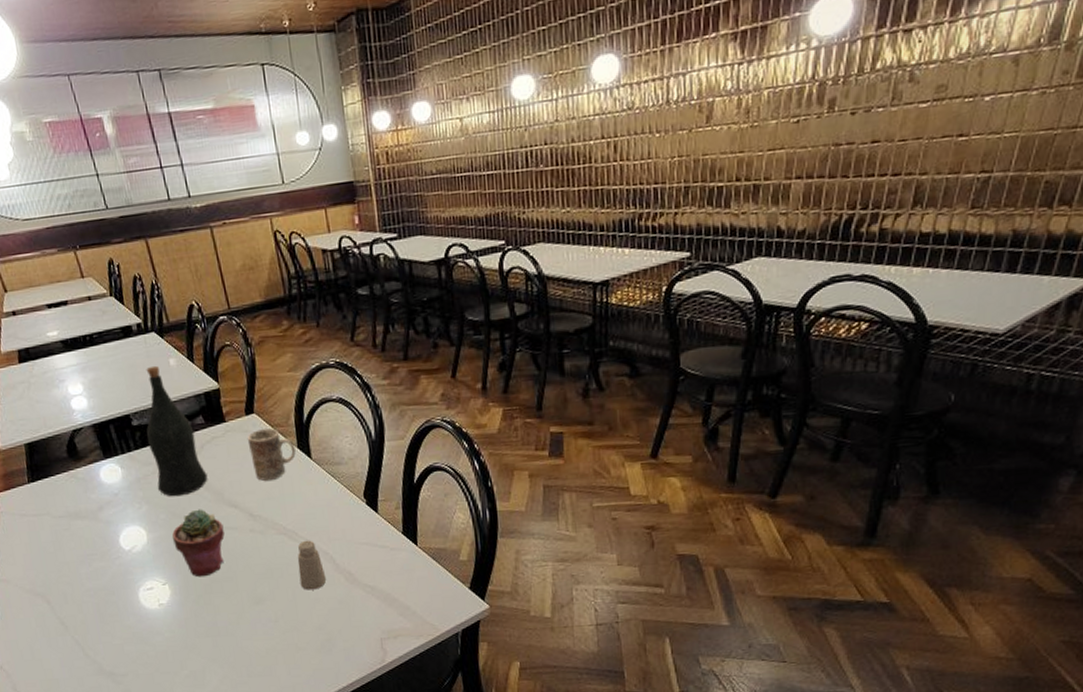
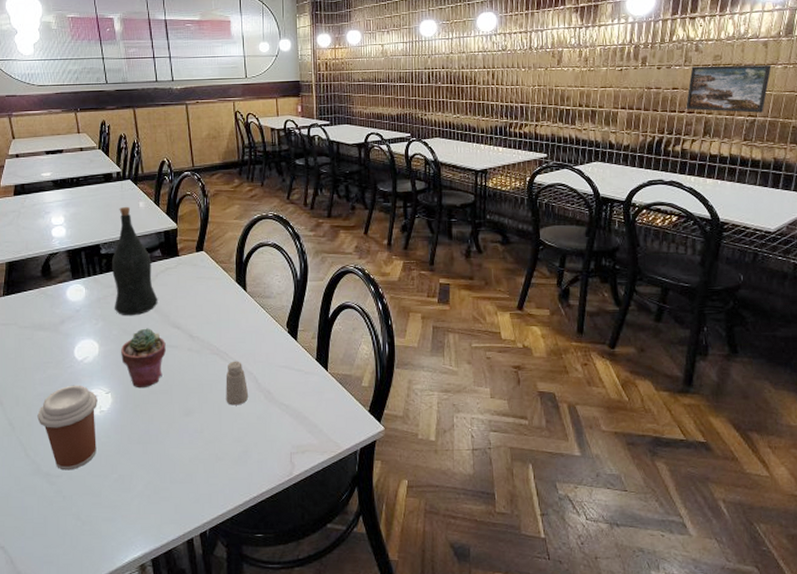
coffee cup: none [90,577,162,669] -> present [37,385,97,471]
mug: present [247,428,296,481] -> none [195,264,234,307]
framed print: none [889,92,1022,172] -> present [686,64,772,113]

